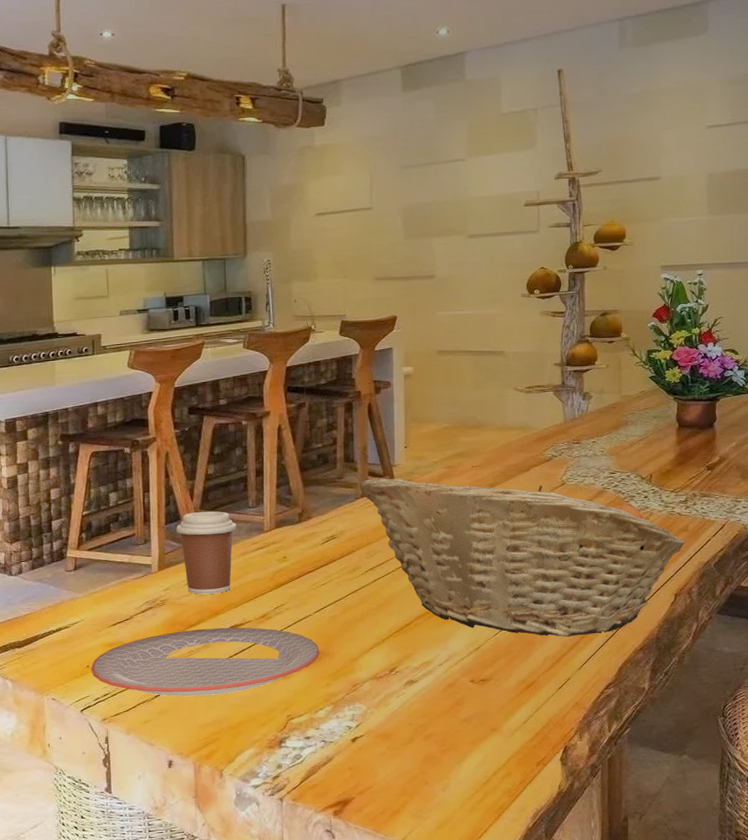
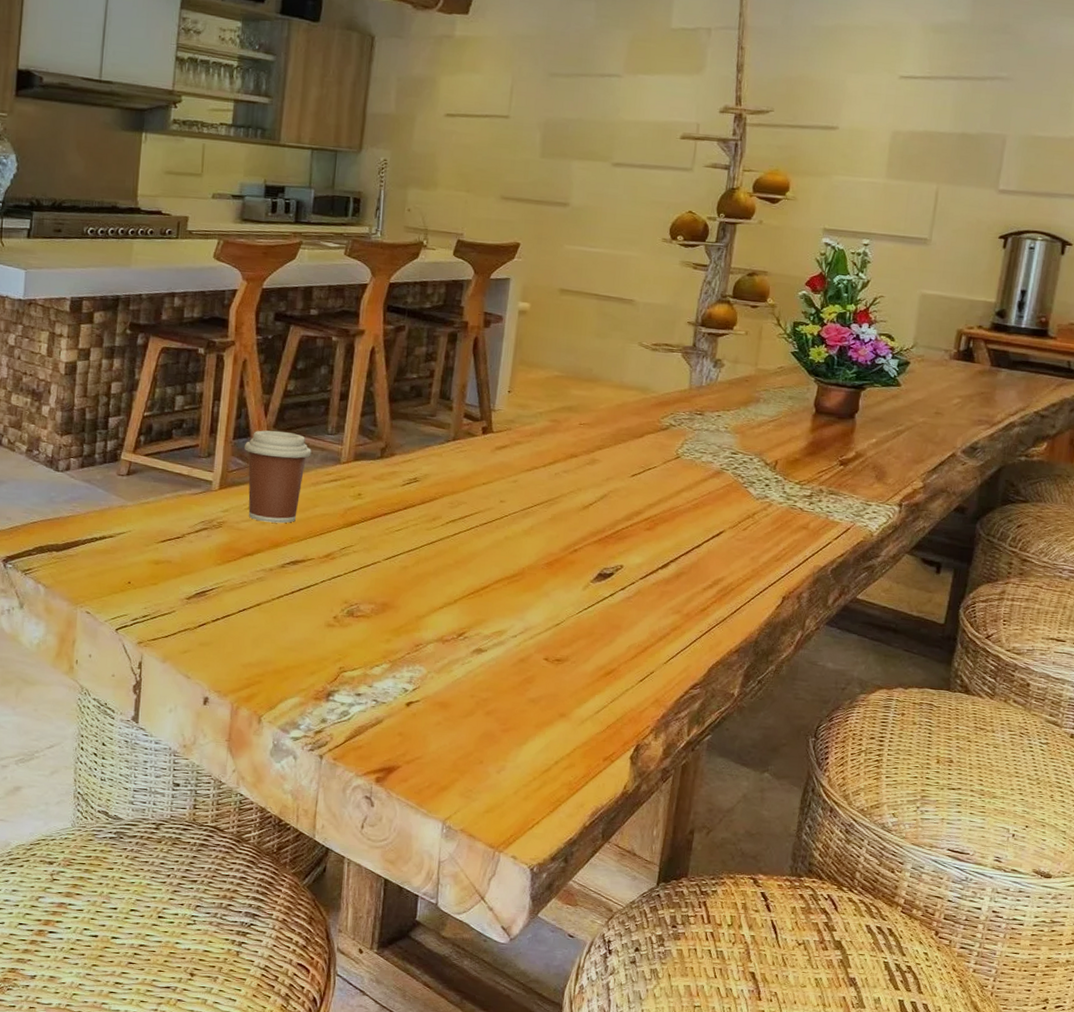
plate: present [90,627,320,697] -> none [132,558,384,634]
fruit basket: present [359,477,686,637] -> none [452,420,803,628]

